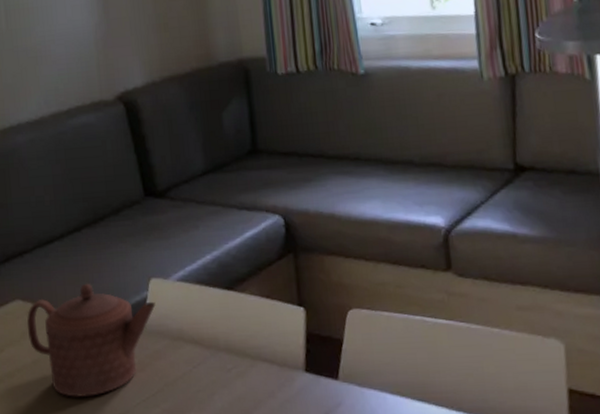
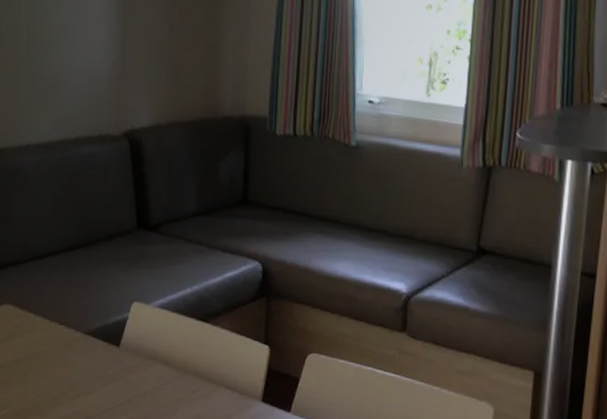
teapot: present [26,283,156,397] -> none [13,298,135,398]

